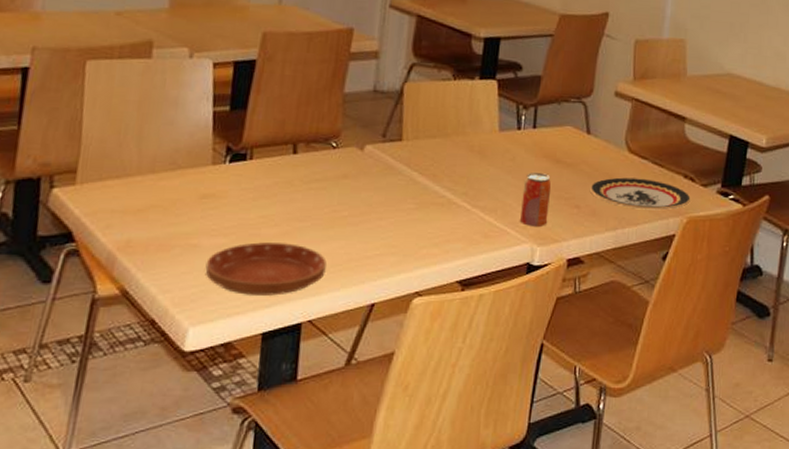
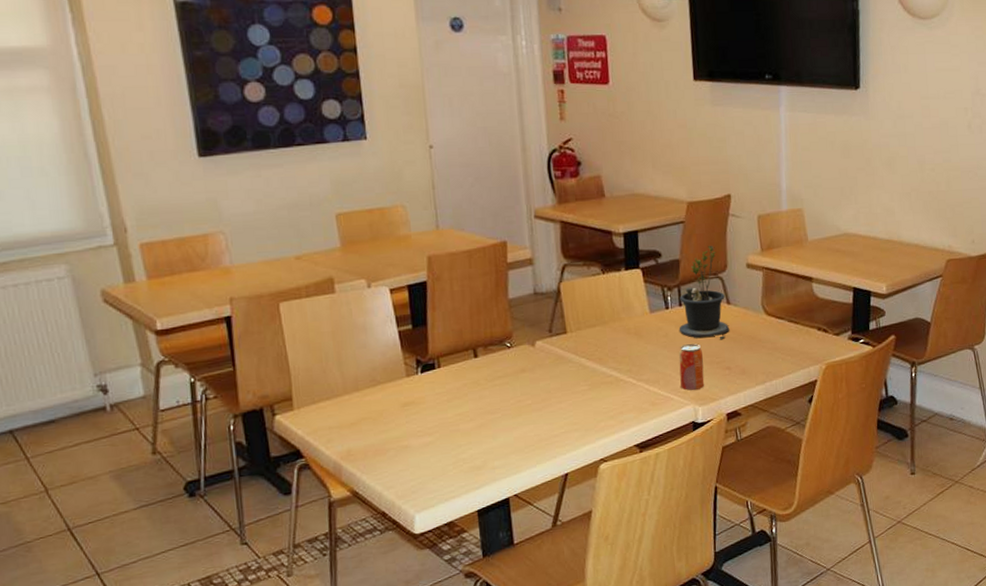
saucer: present [205,242,327,296] -> none [418,433,521,481]
potted plant: none [528,65,586,174] -> present [679,245,730,340]
plate: present [589,177,691,211] -> none [736,336,826,363]

